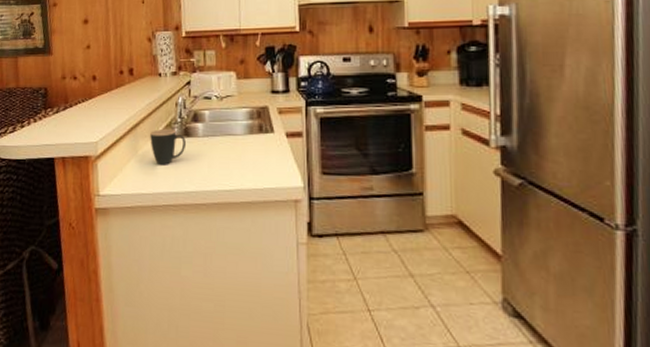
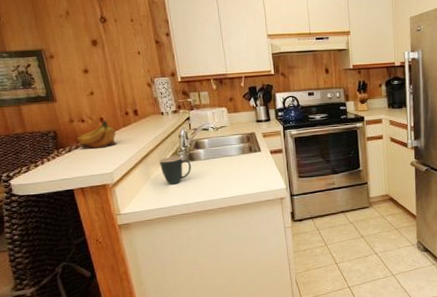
fruit: none [66,78,107,113] -> present [77,120,117,150]

